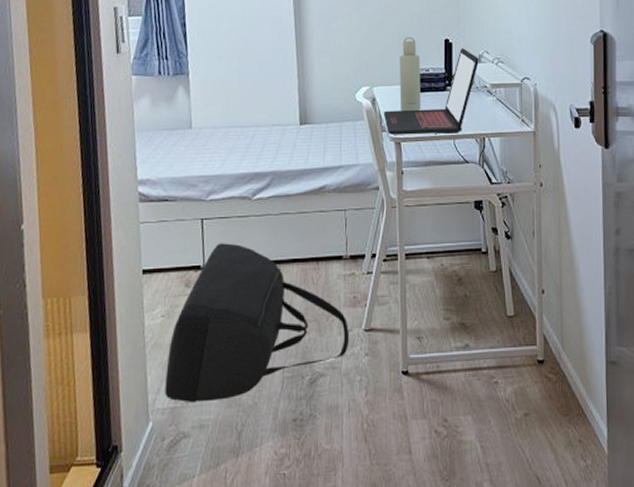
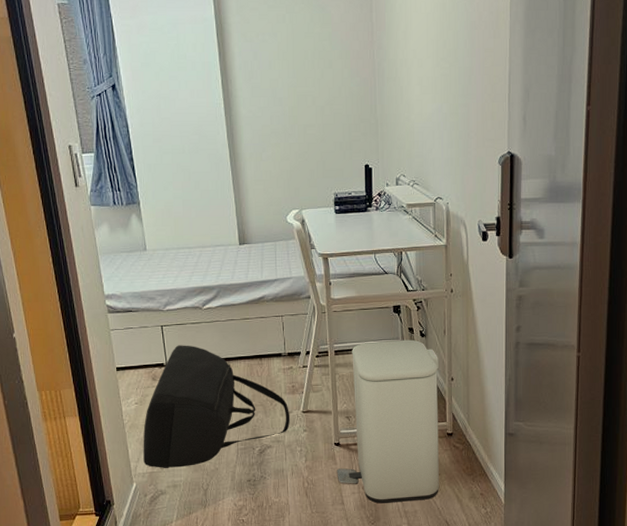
laptop: present [383,48,479,135] -> none [311,172,396,251]
bottle: present [399,36,421,112] -> none [325,163,345,231]
pedal bin: none [404,242,528,453] -> present [337,339,439,504]

